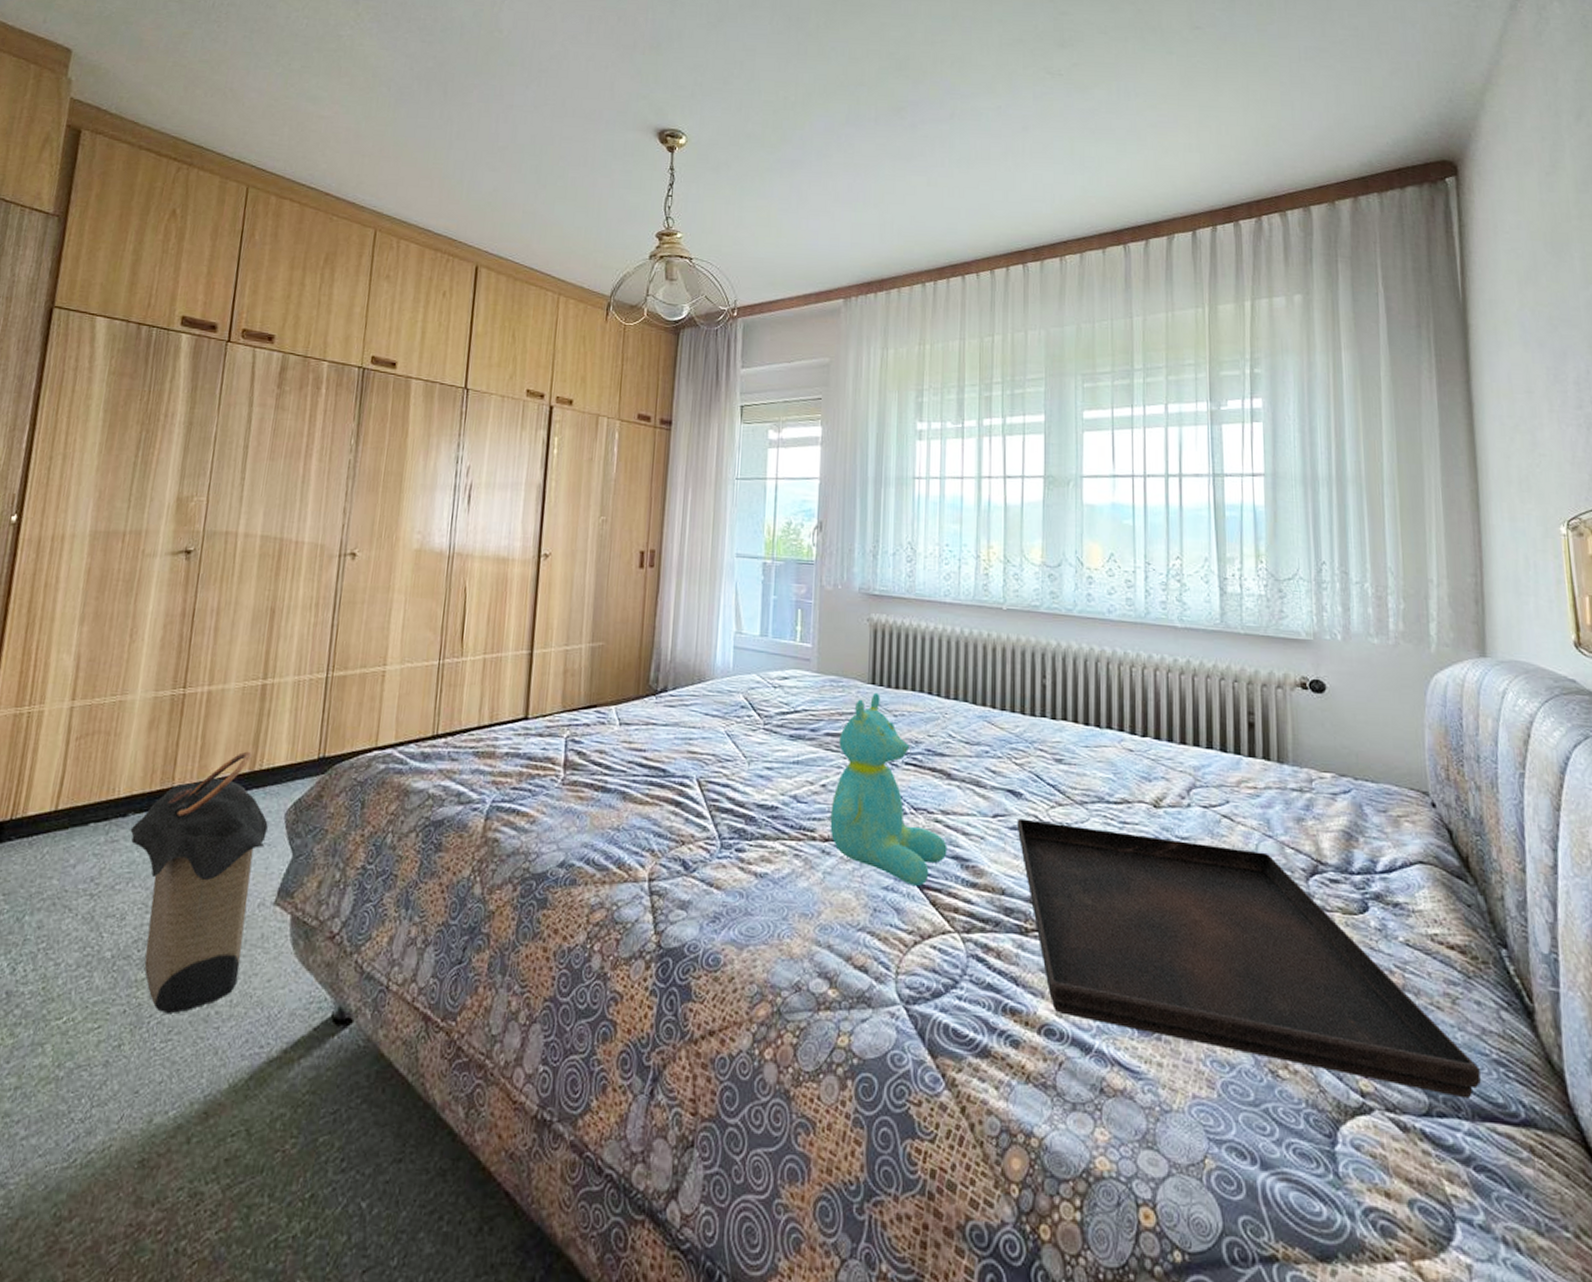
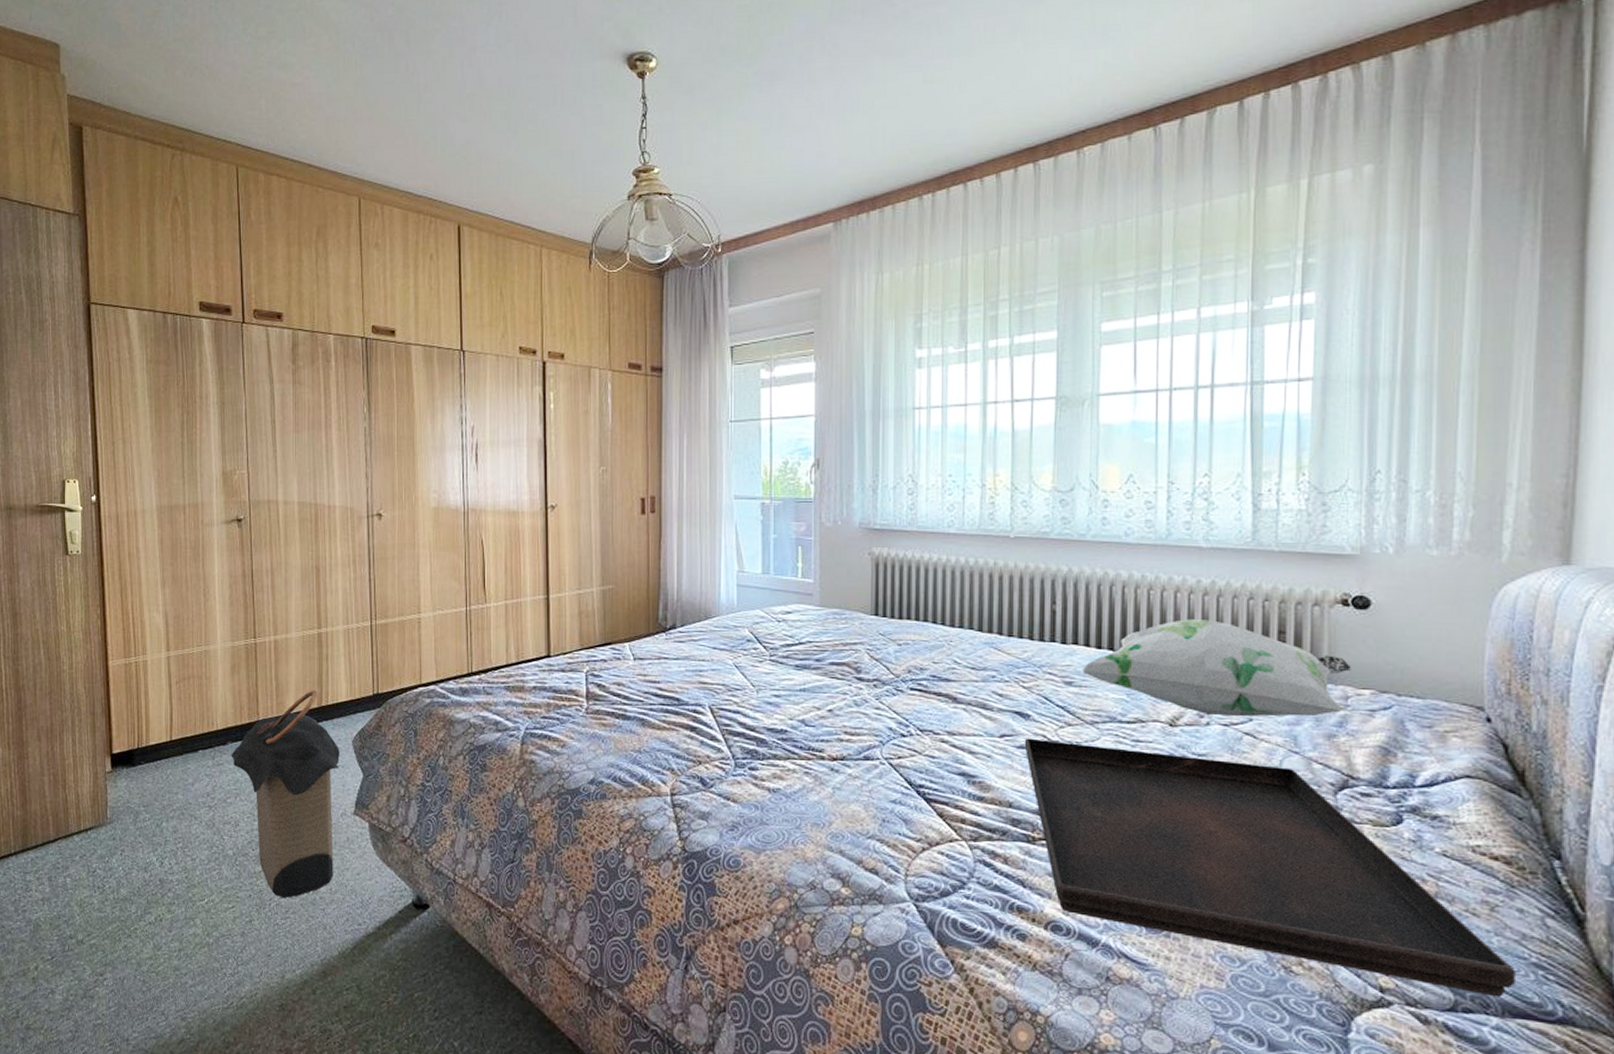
teddy bear: present [830,692,947,886] -> none [838,623,954,799]
decorative pillow: none [1070,698,1313,800] -> present [1081,619,1351,717]

